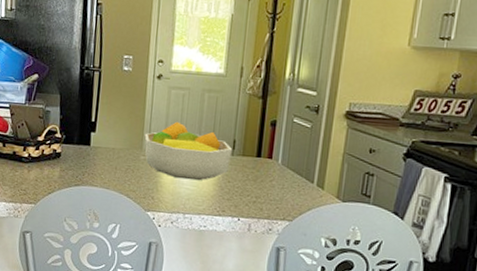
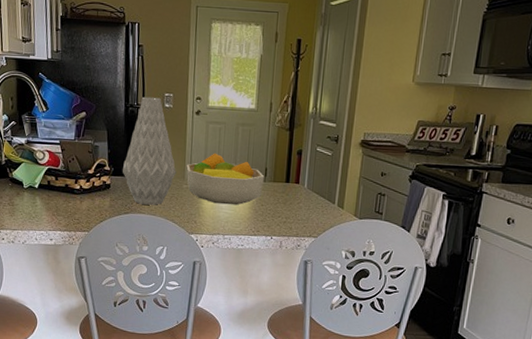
vase: none [75,58,134,178] -> present [123,96,177,205]

